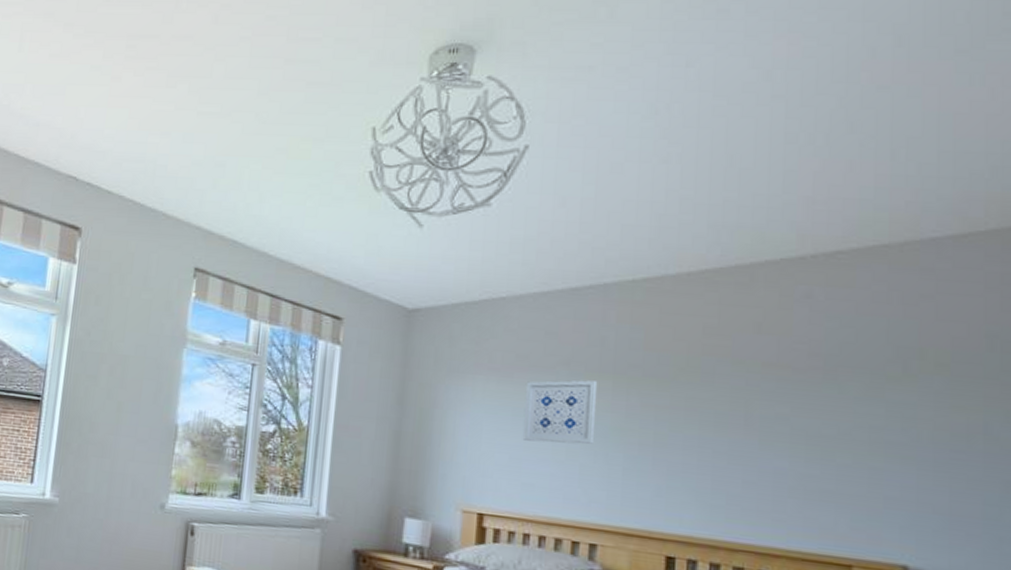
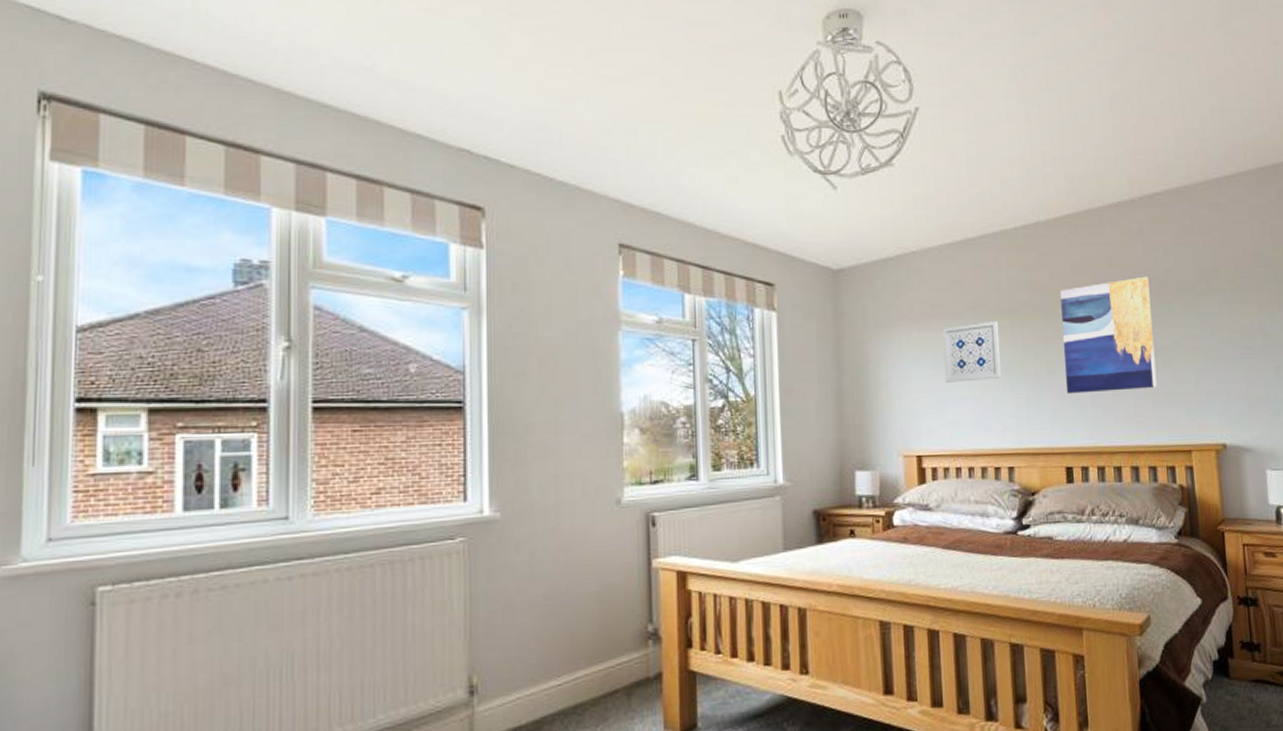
wall art: none [678,348,813,484] -> present [1060,276,1157,394]

